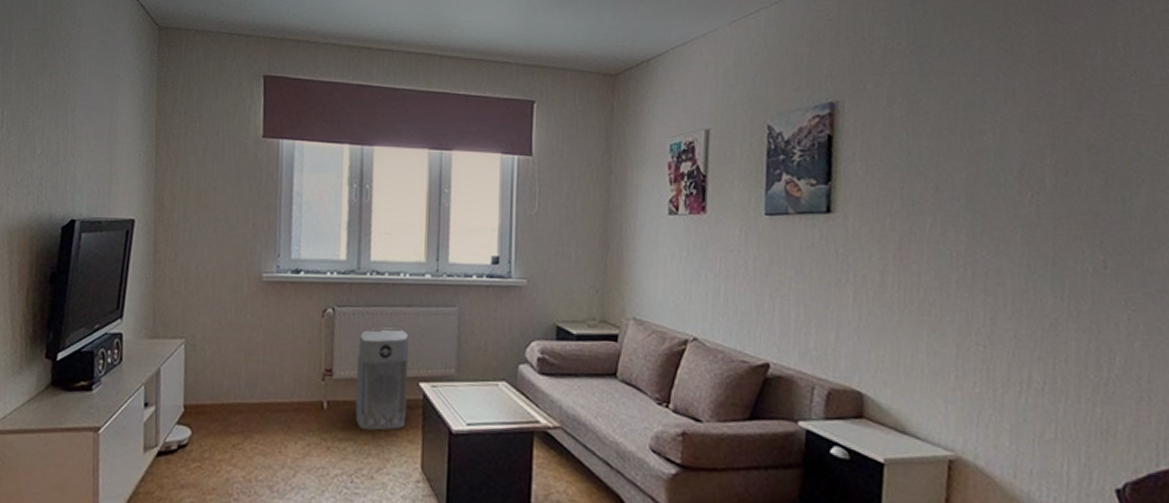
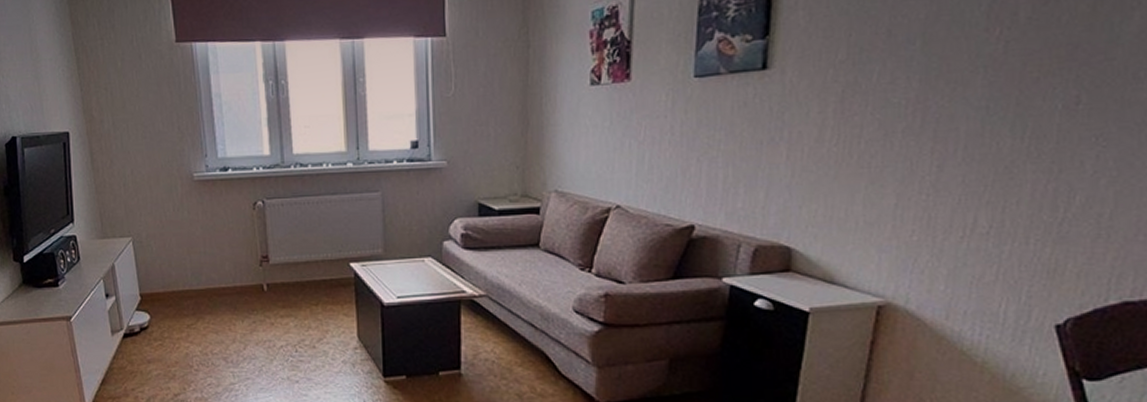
air purifier: present [355,327,409,431] -> none [290,215,341,307]

